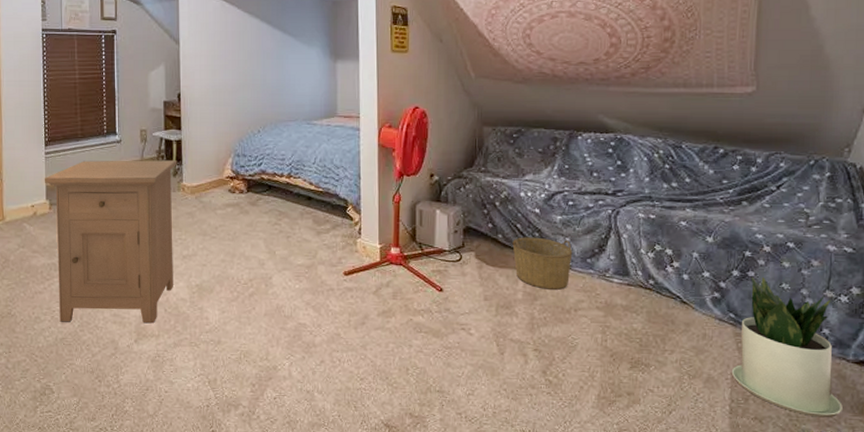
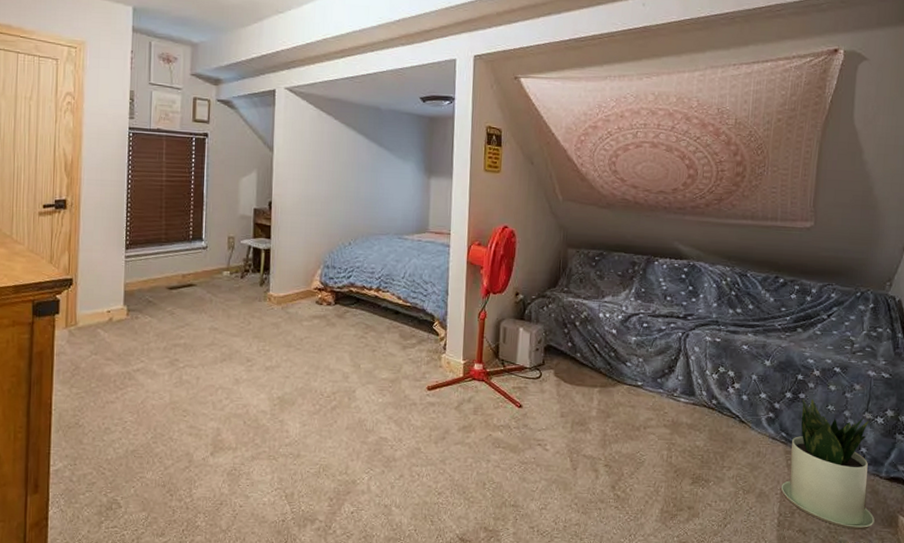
nightstand: present [44,160,177,324] -> none [122,266,265,436]
basket: present [512,237,573,290] -> none [589,356,645,408]

